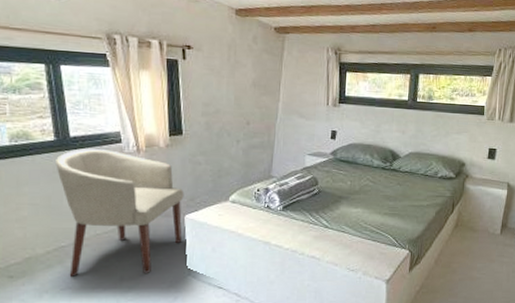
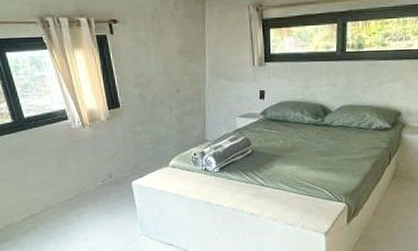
chair: present [56,148,184,277] -> none [16,127,132,239]

